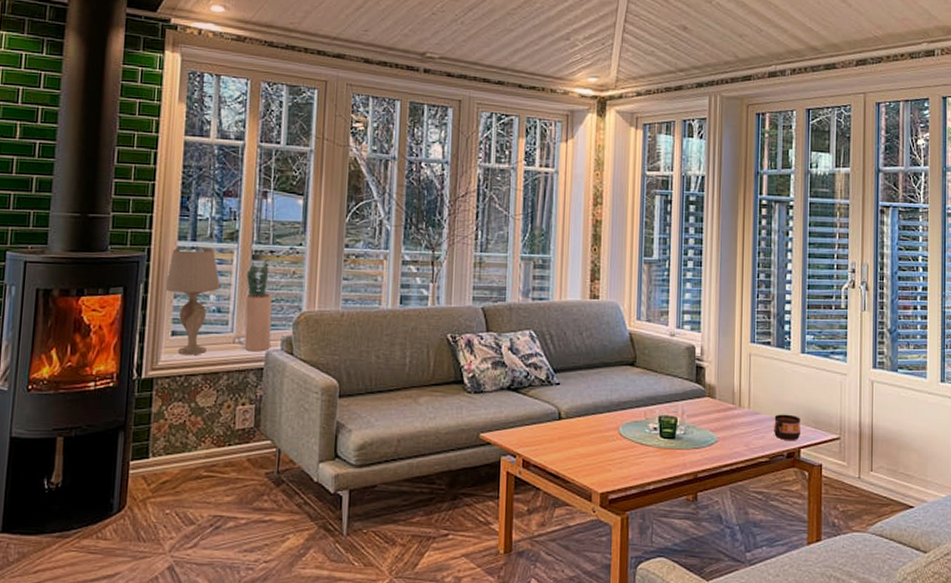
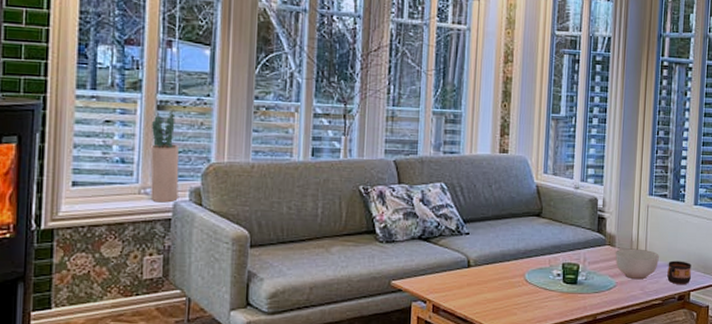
table lamp: present [165,247,221,356] -> none [64,96,124,207]
bowl: none [715,400,764,435] -> present [615,248,659,280]

